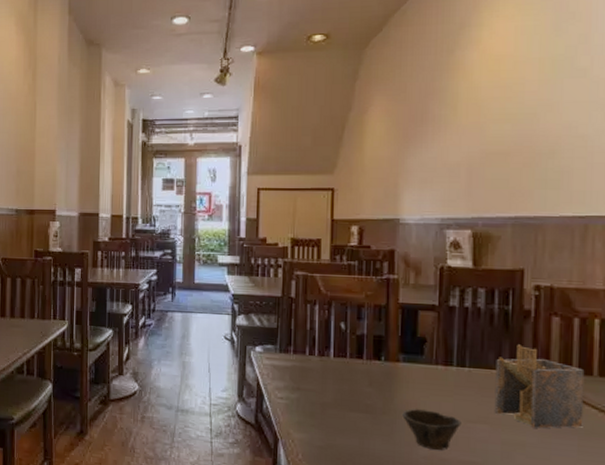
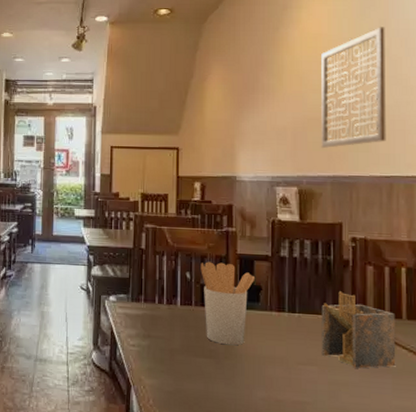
utensil holder: none [357,311,420,401] -> present [200,262,256,346]
cup: present [402,409,462,450] -> none [242,353,294,392]
wall art: none [501,43,586,187] -> present [320,27,386,149]

